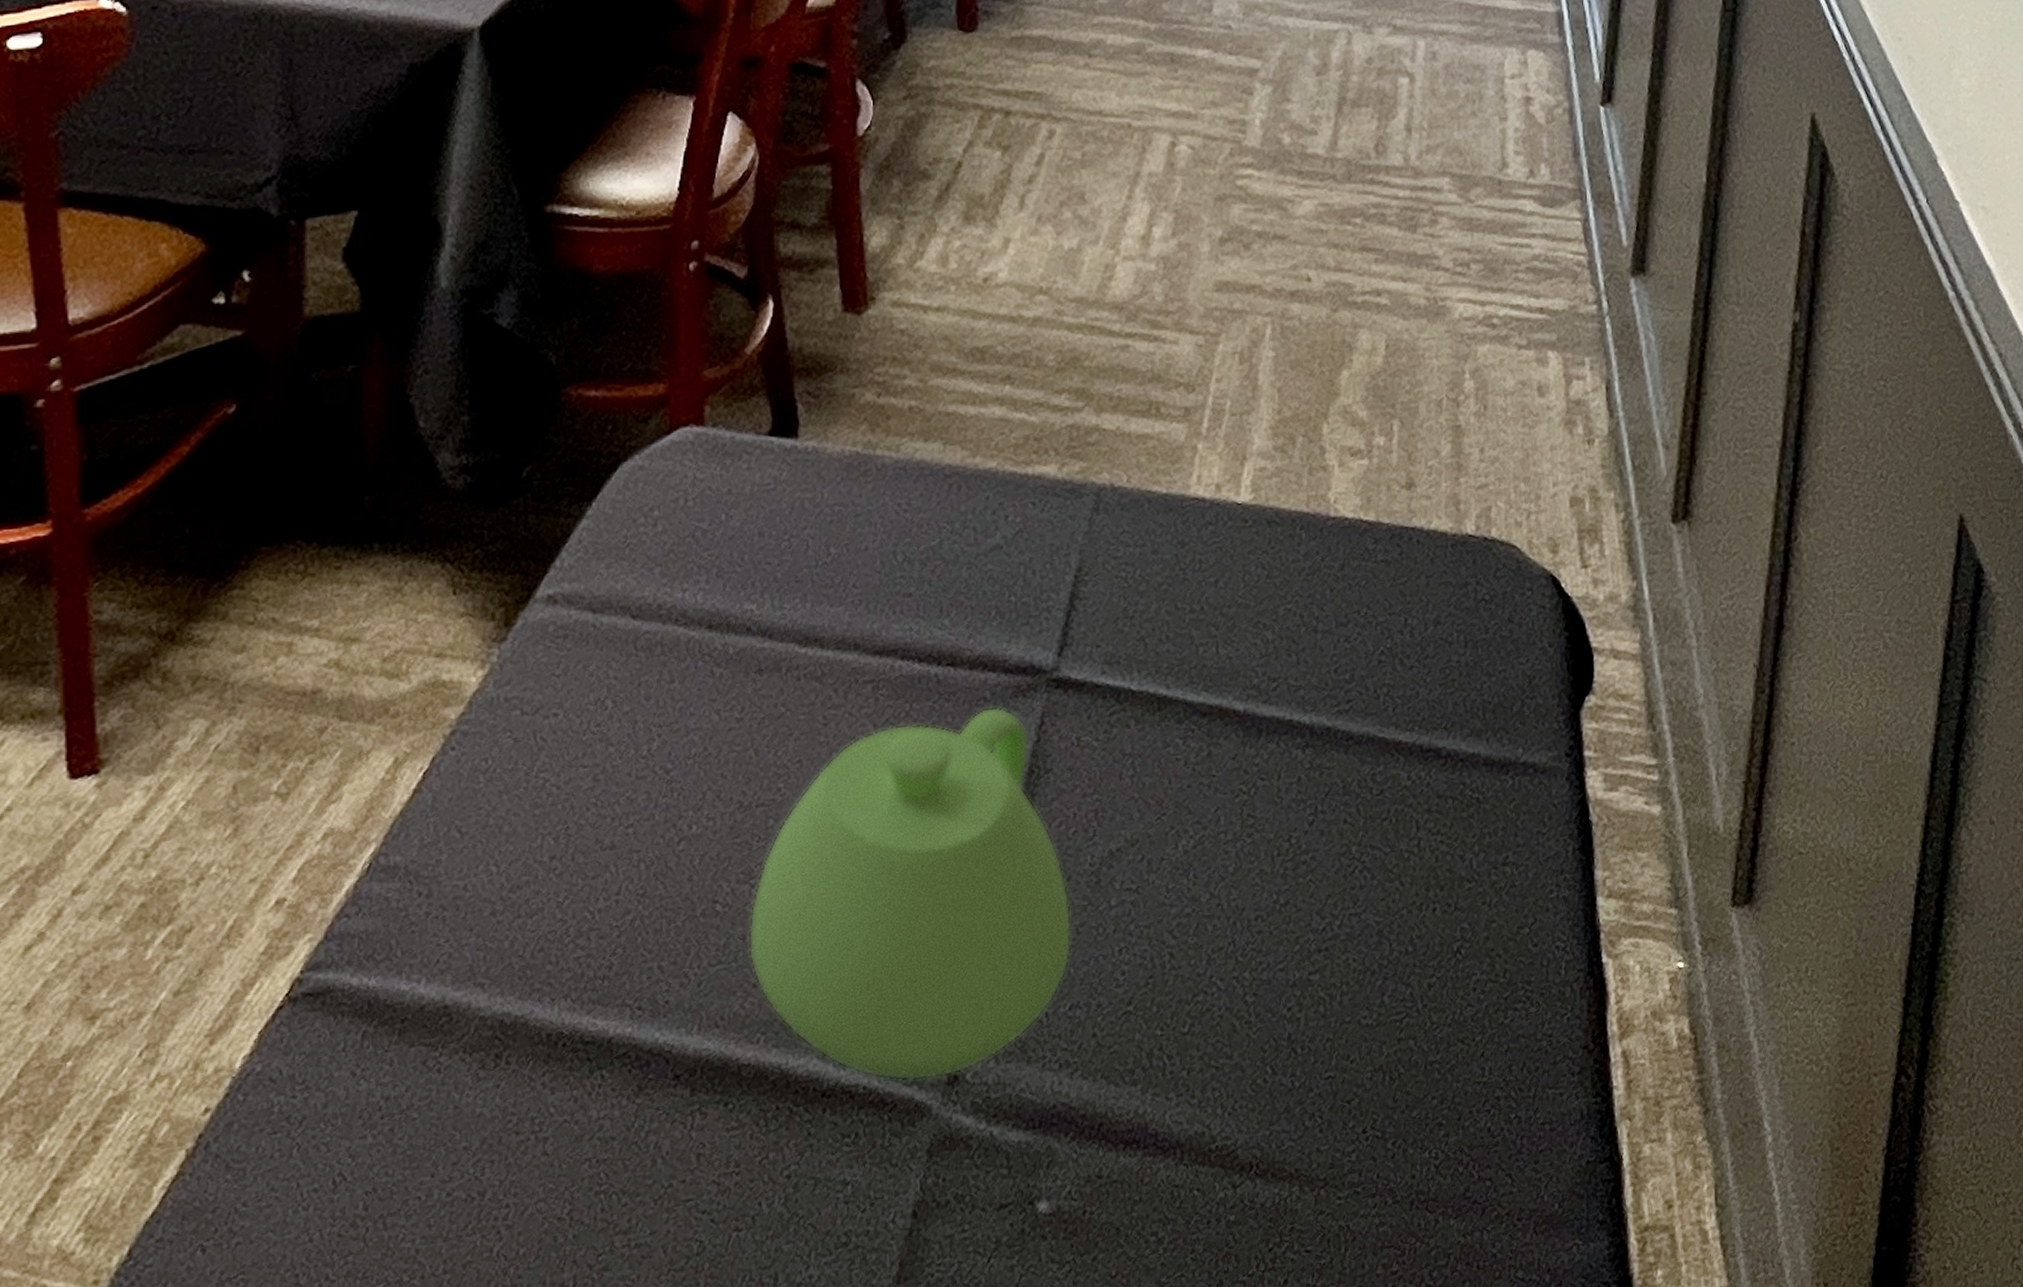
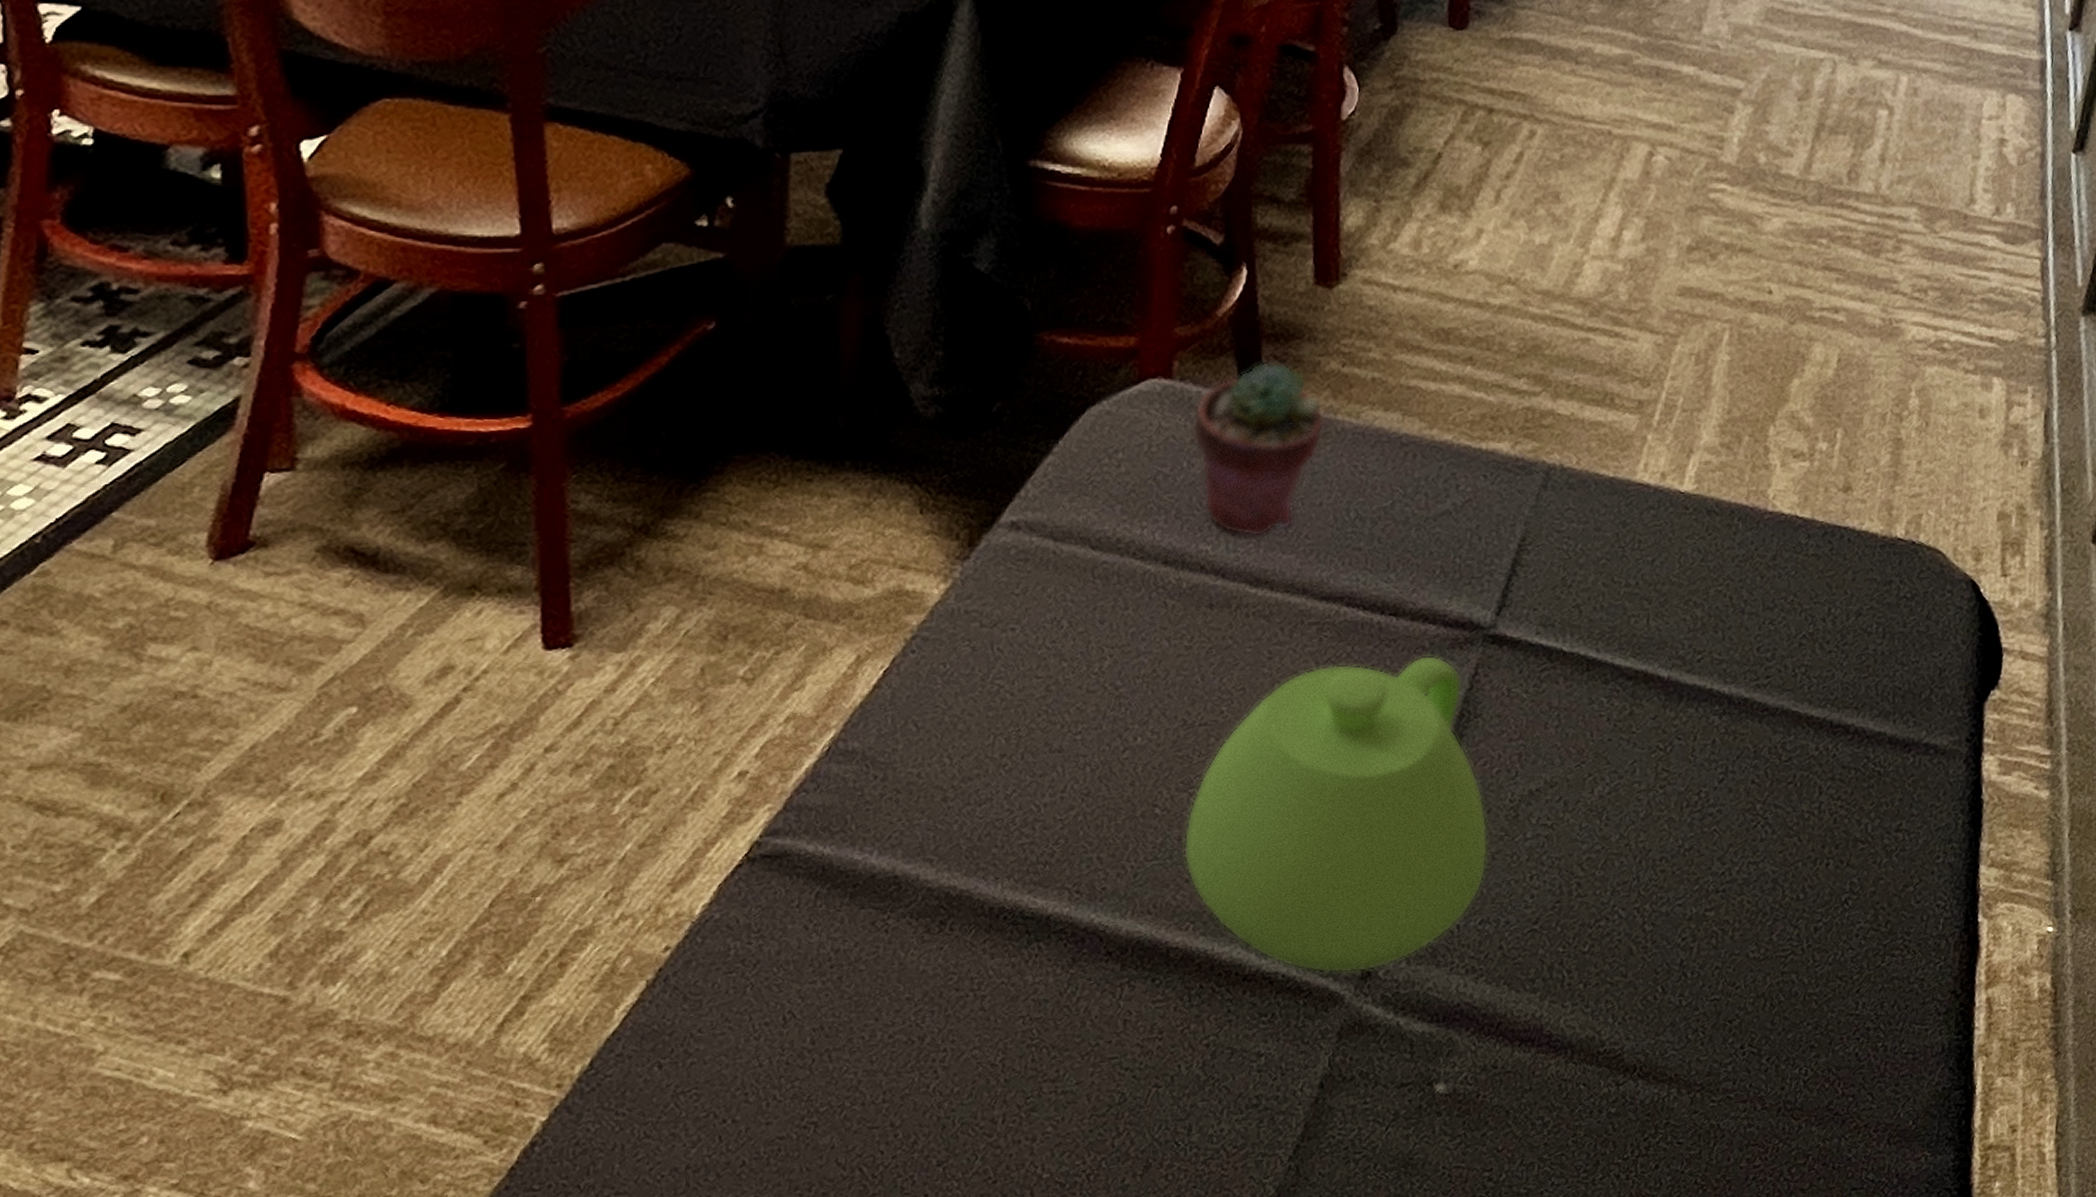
potted succulent: none [728,398,864,592] -> present [1192,362,1325,537]

